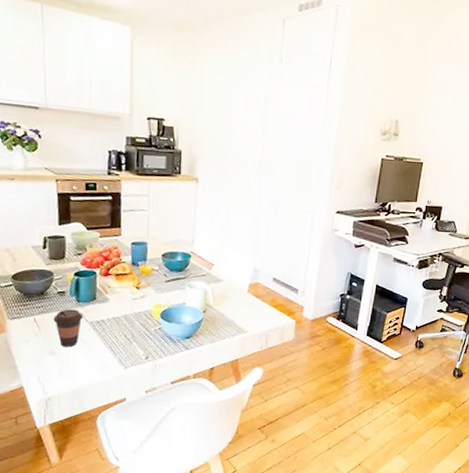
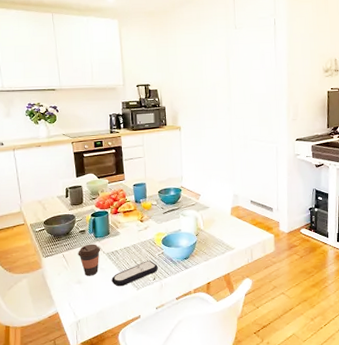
remote control: none [94,336,153,363] -> present [111,261,158,287]

